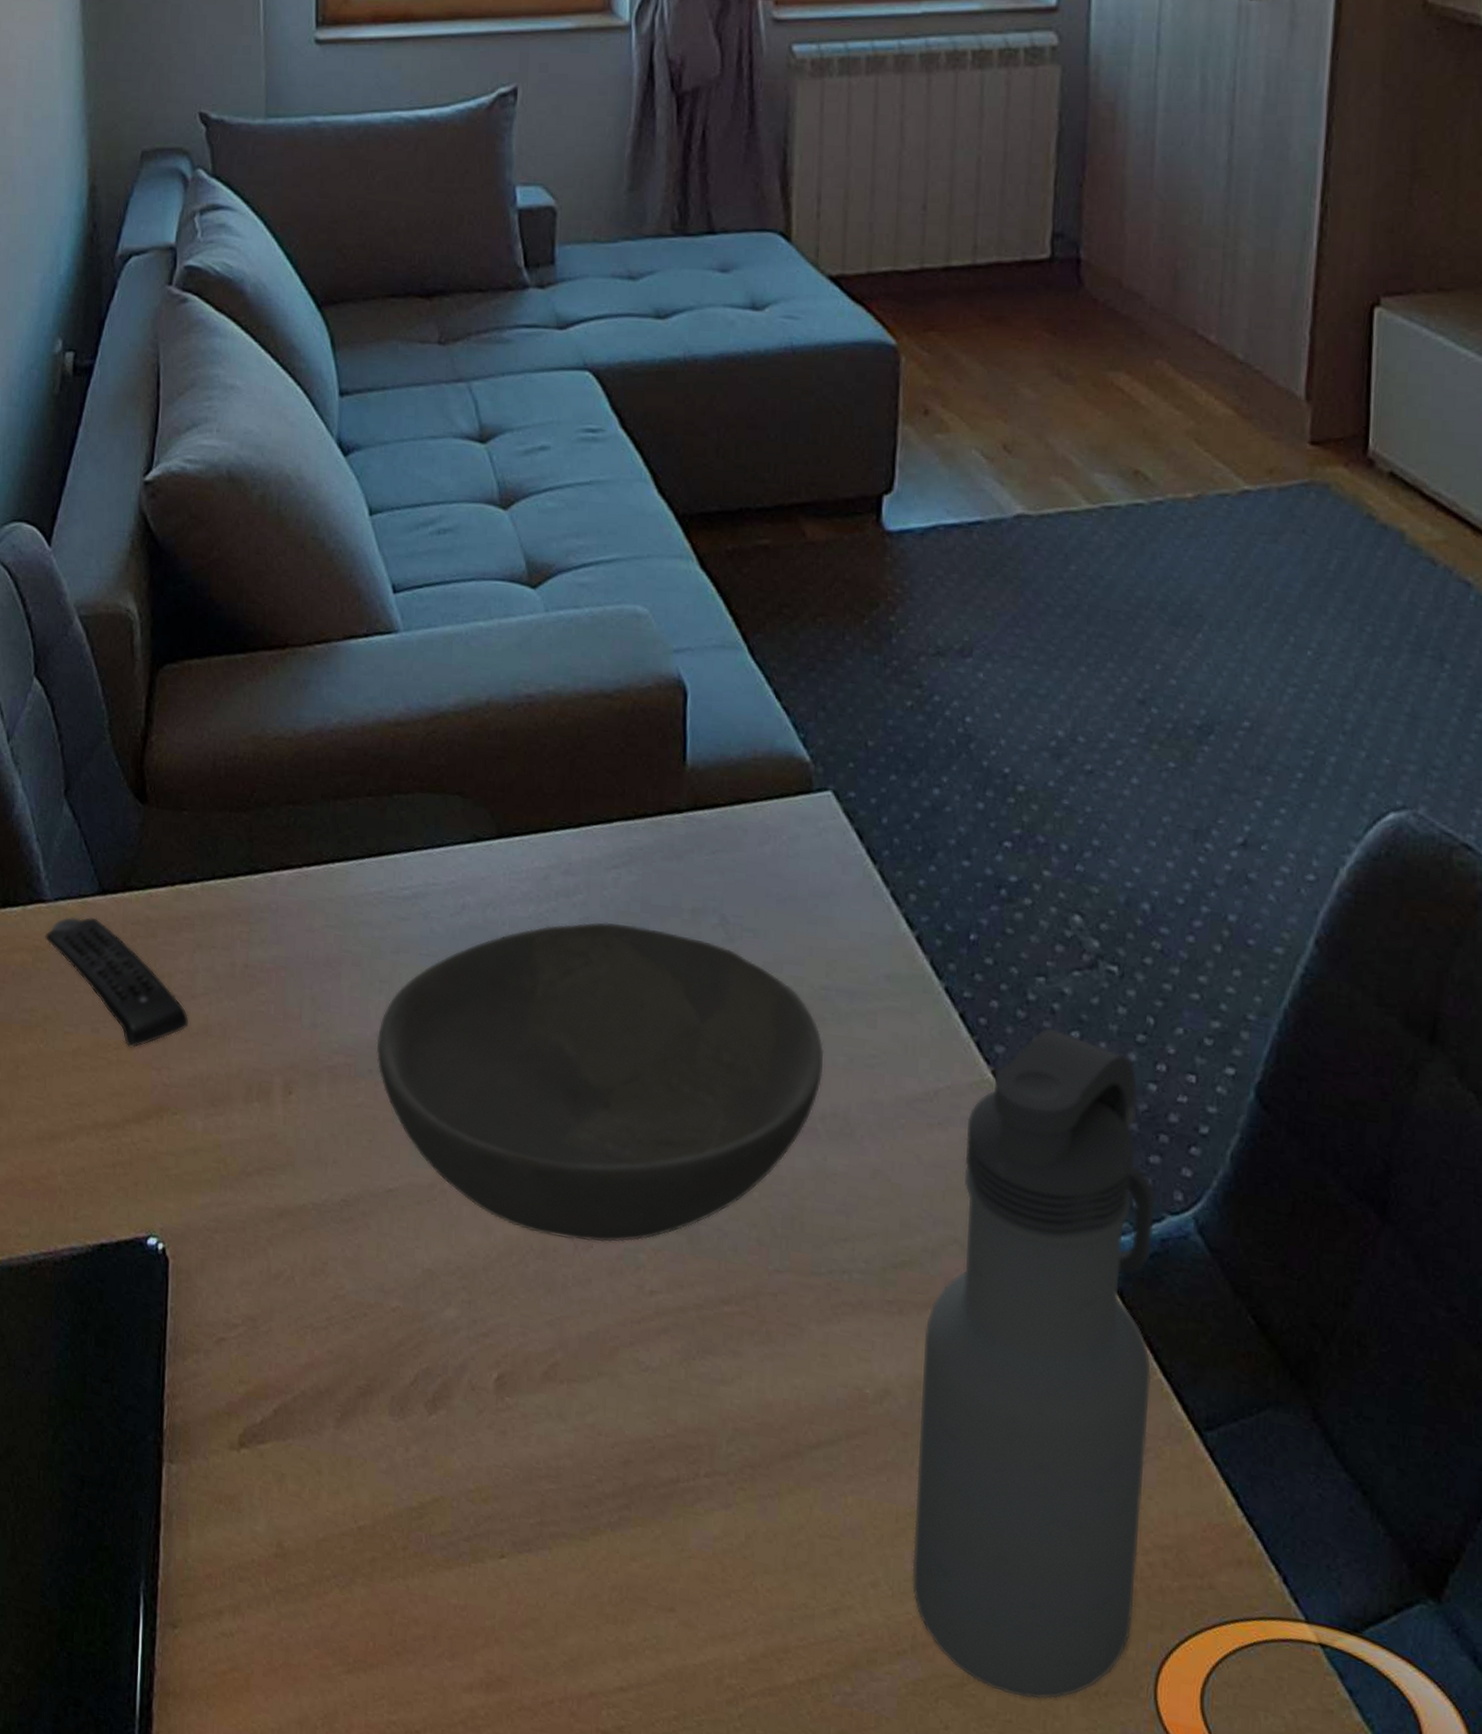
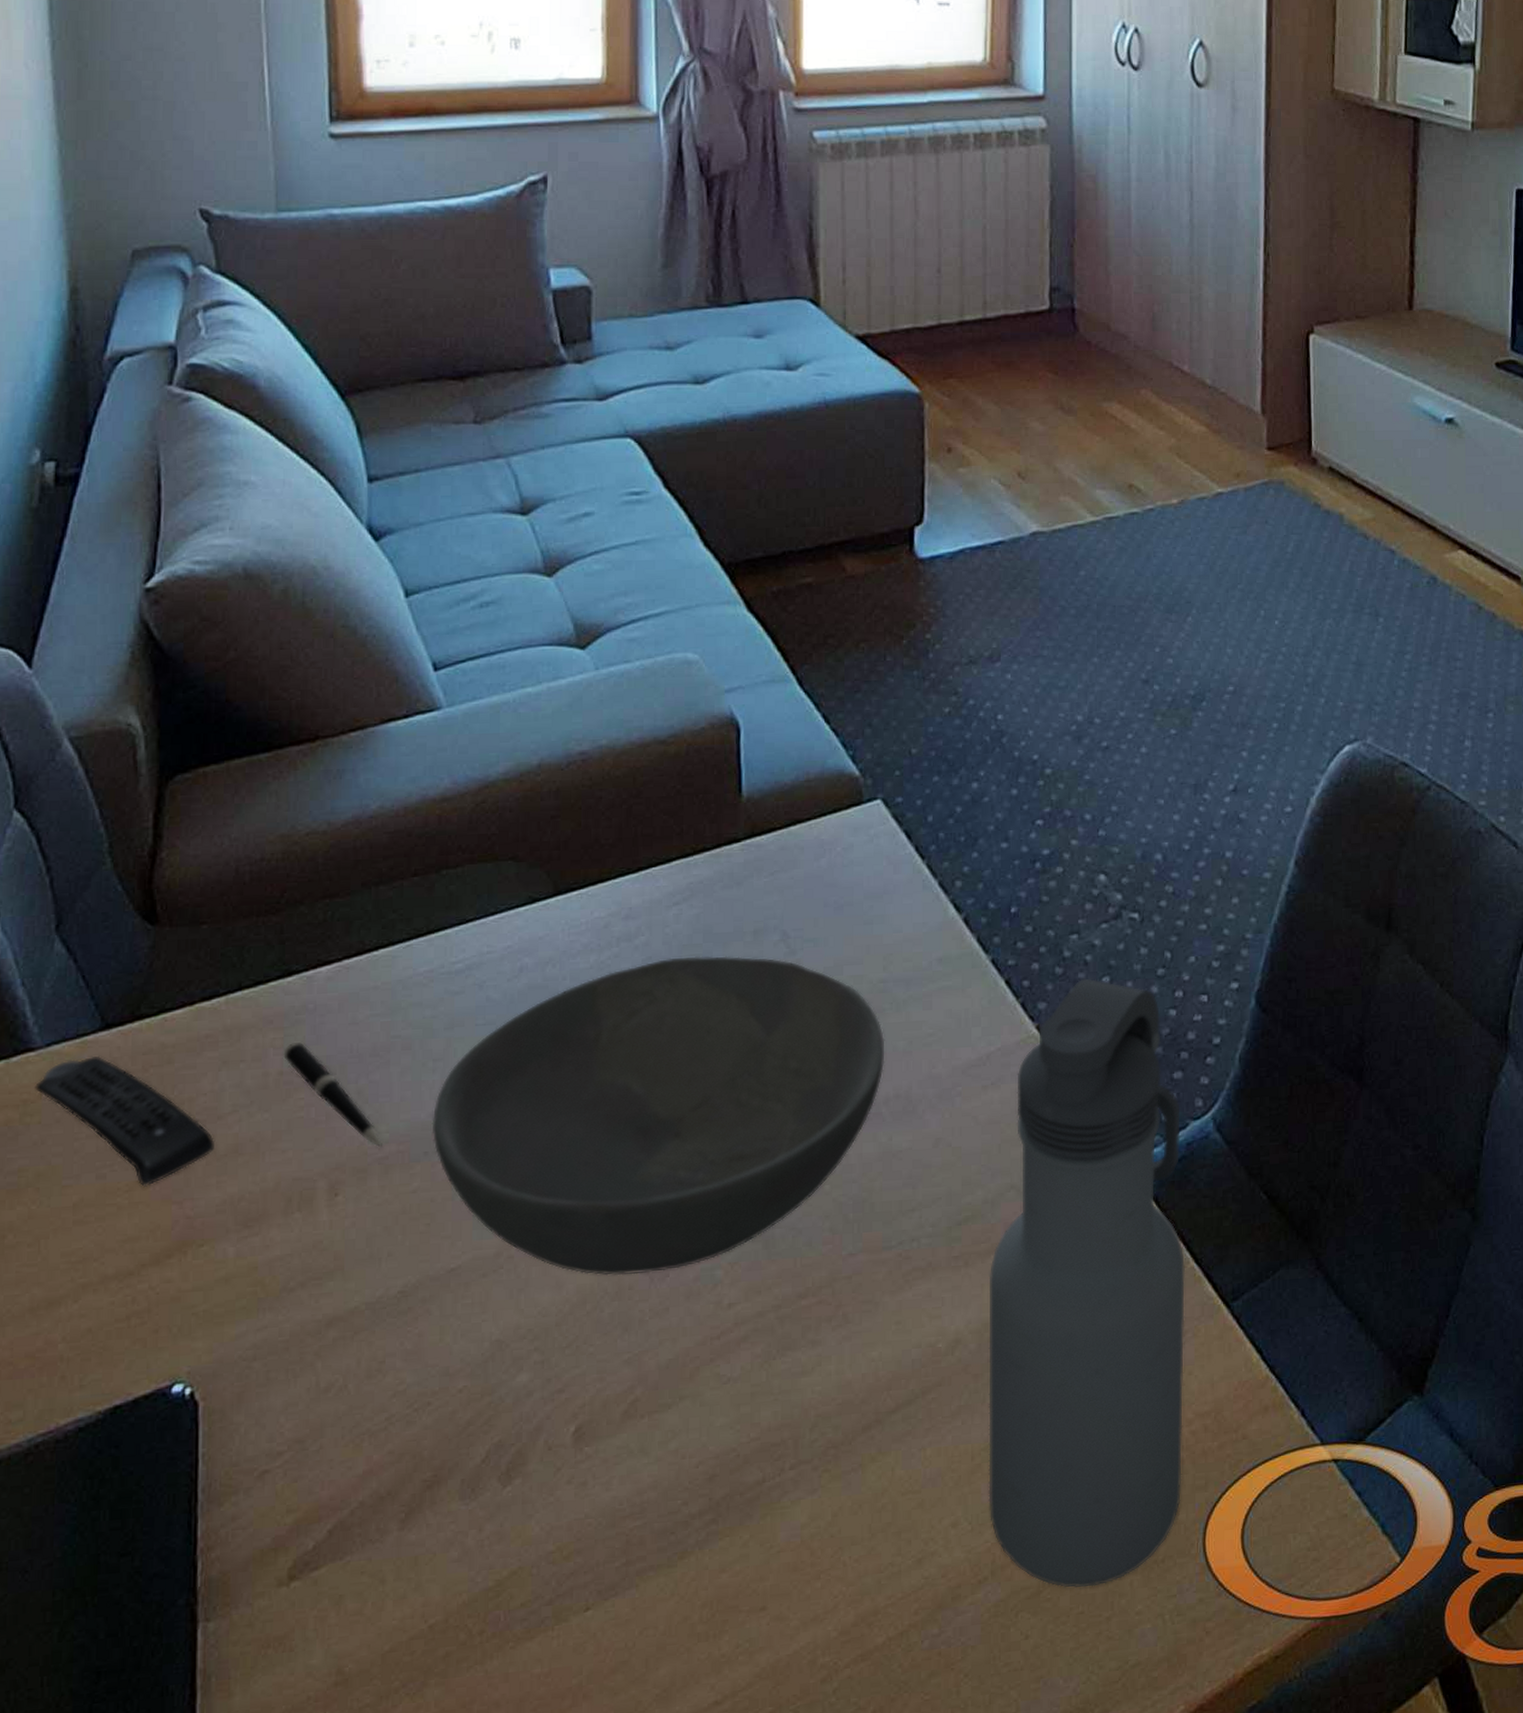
pen: none [248,937,333,1057] -> present [283,1041,384,1148]

